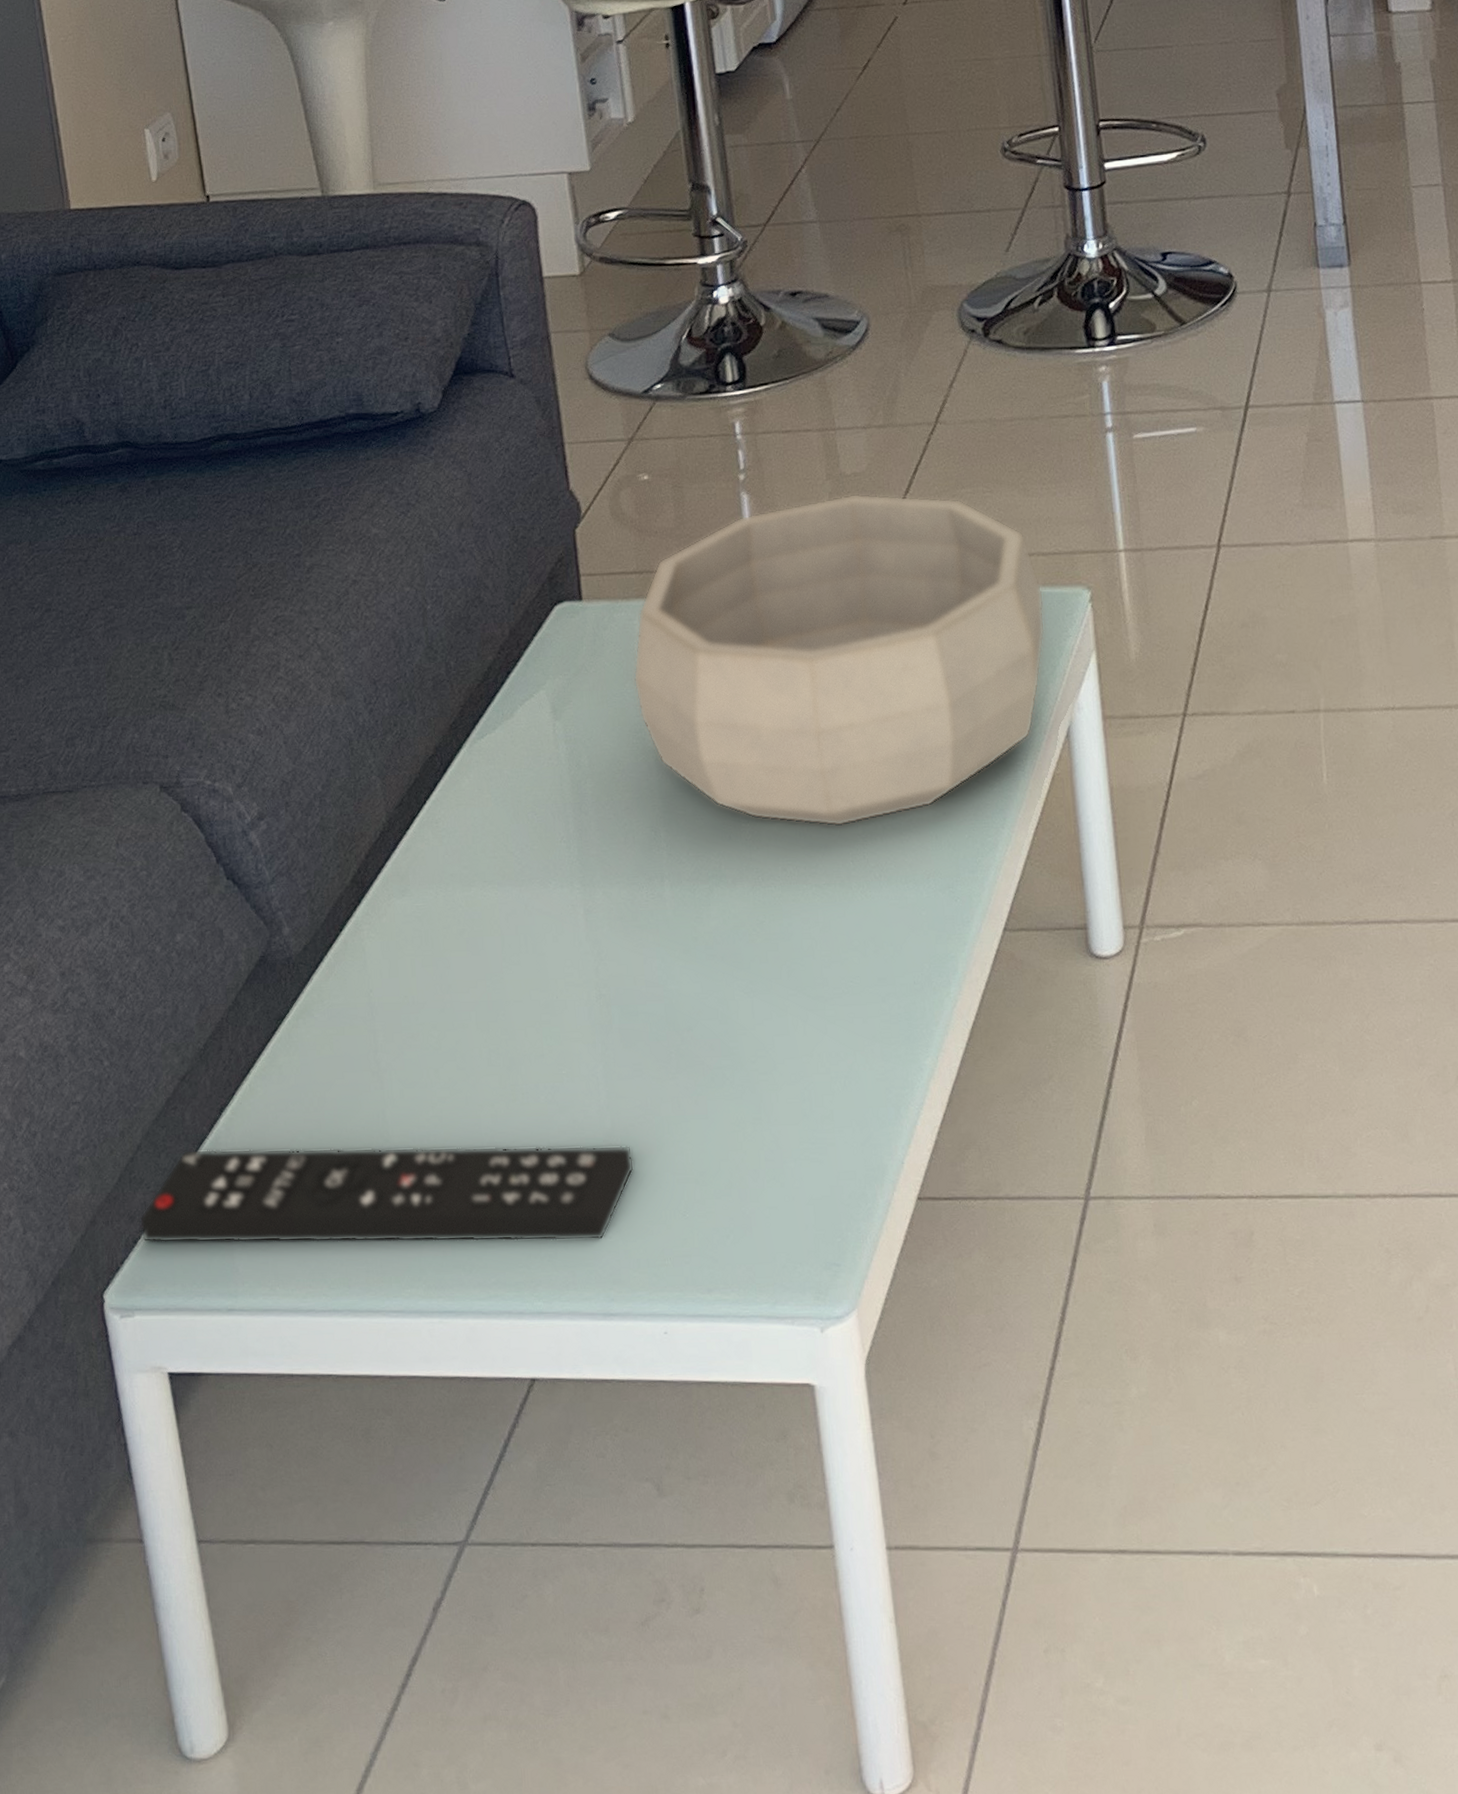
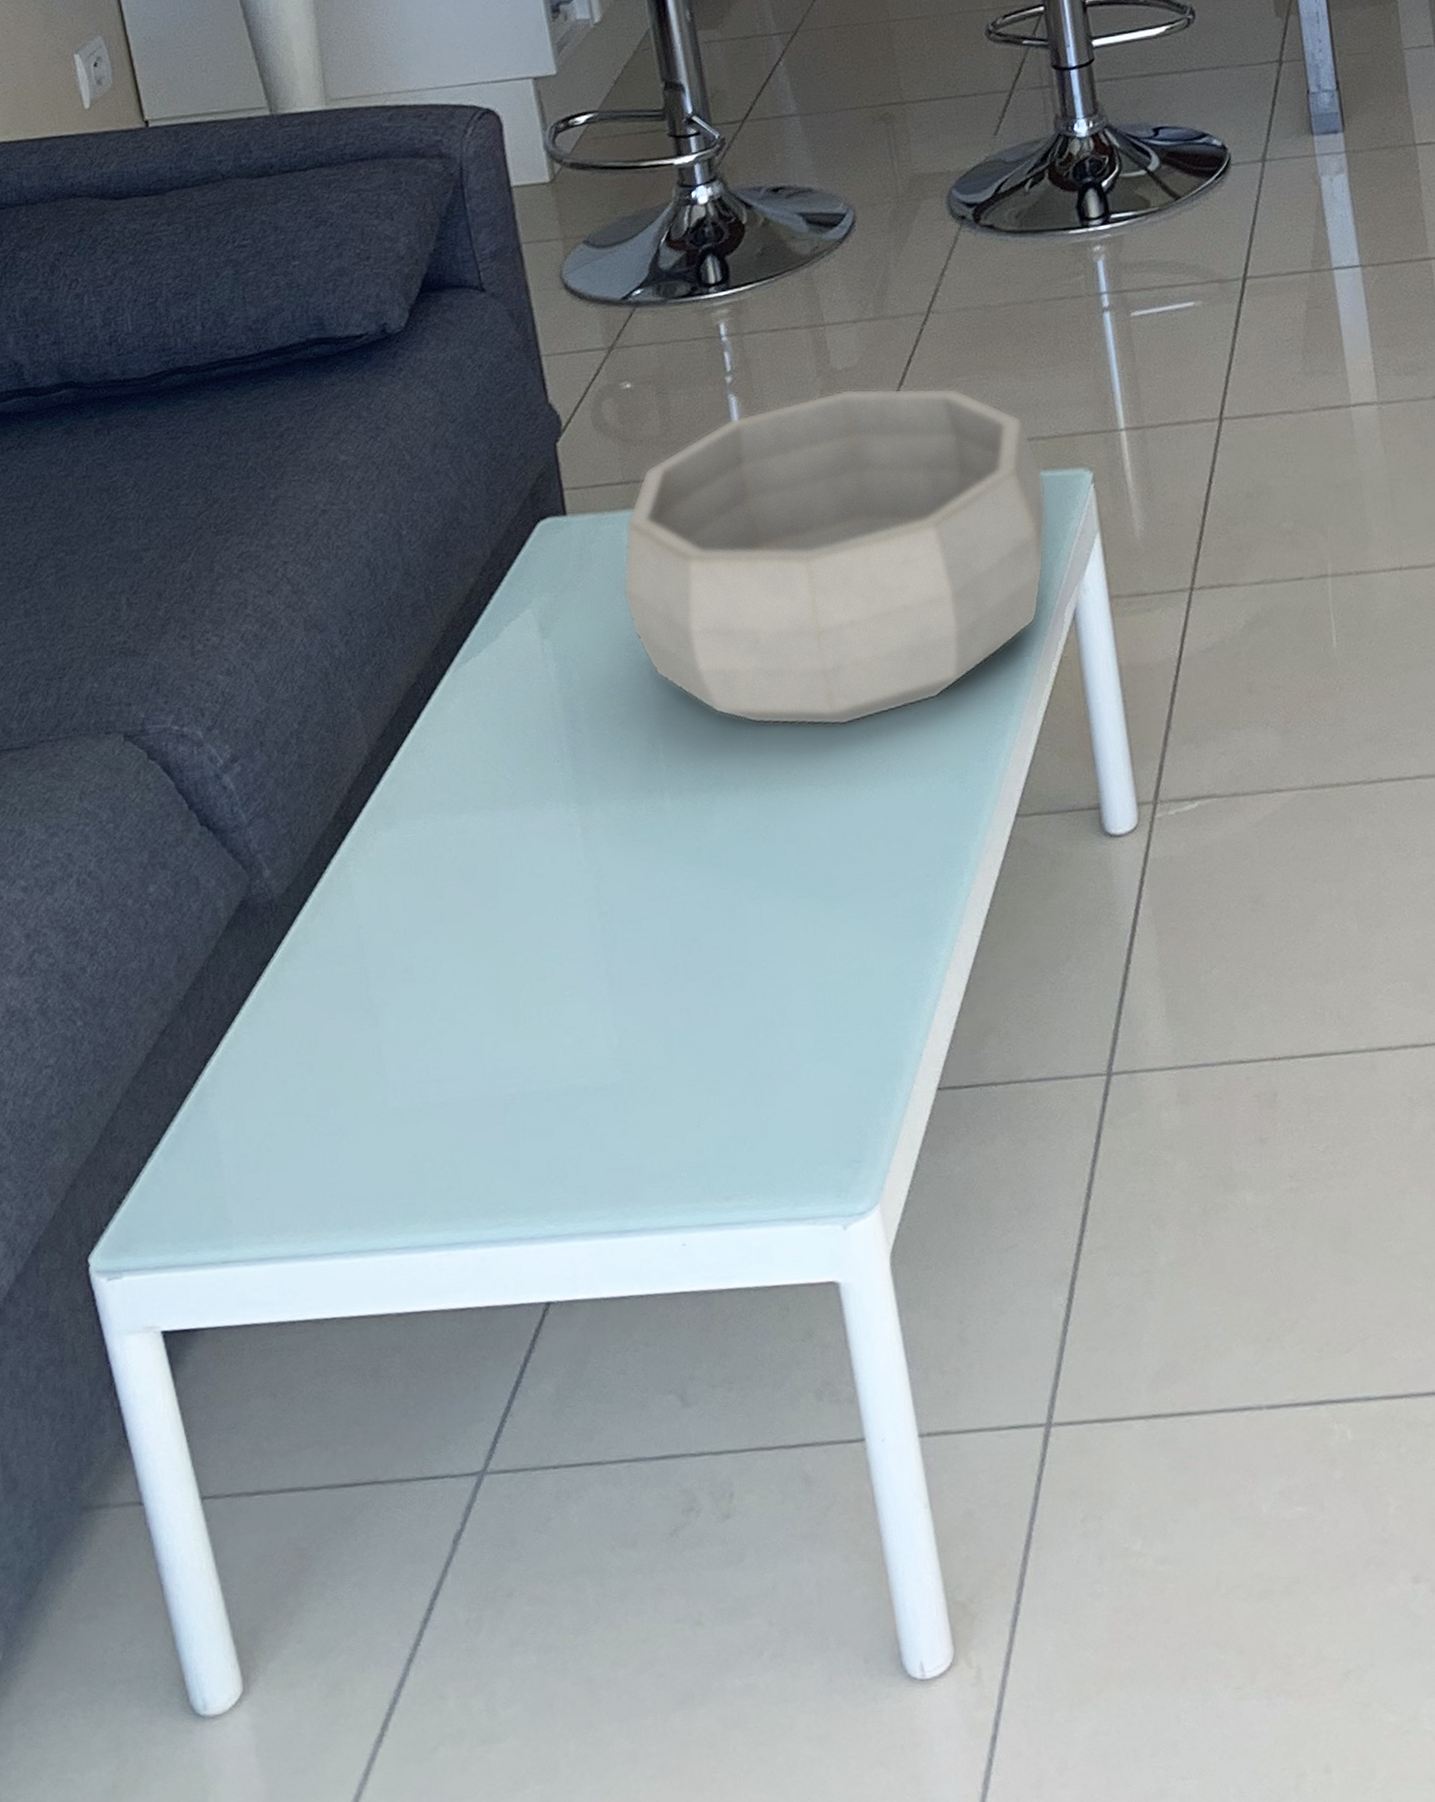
remote control: present [139,1145,635,1243] -> none [123,1061,645,1202]

